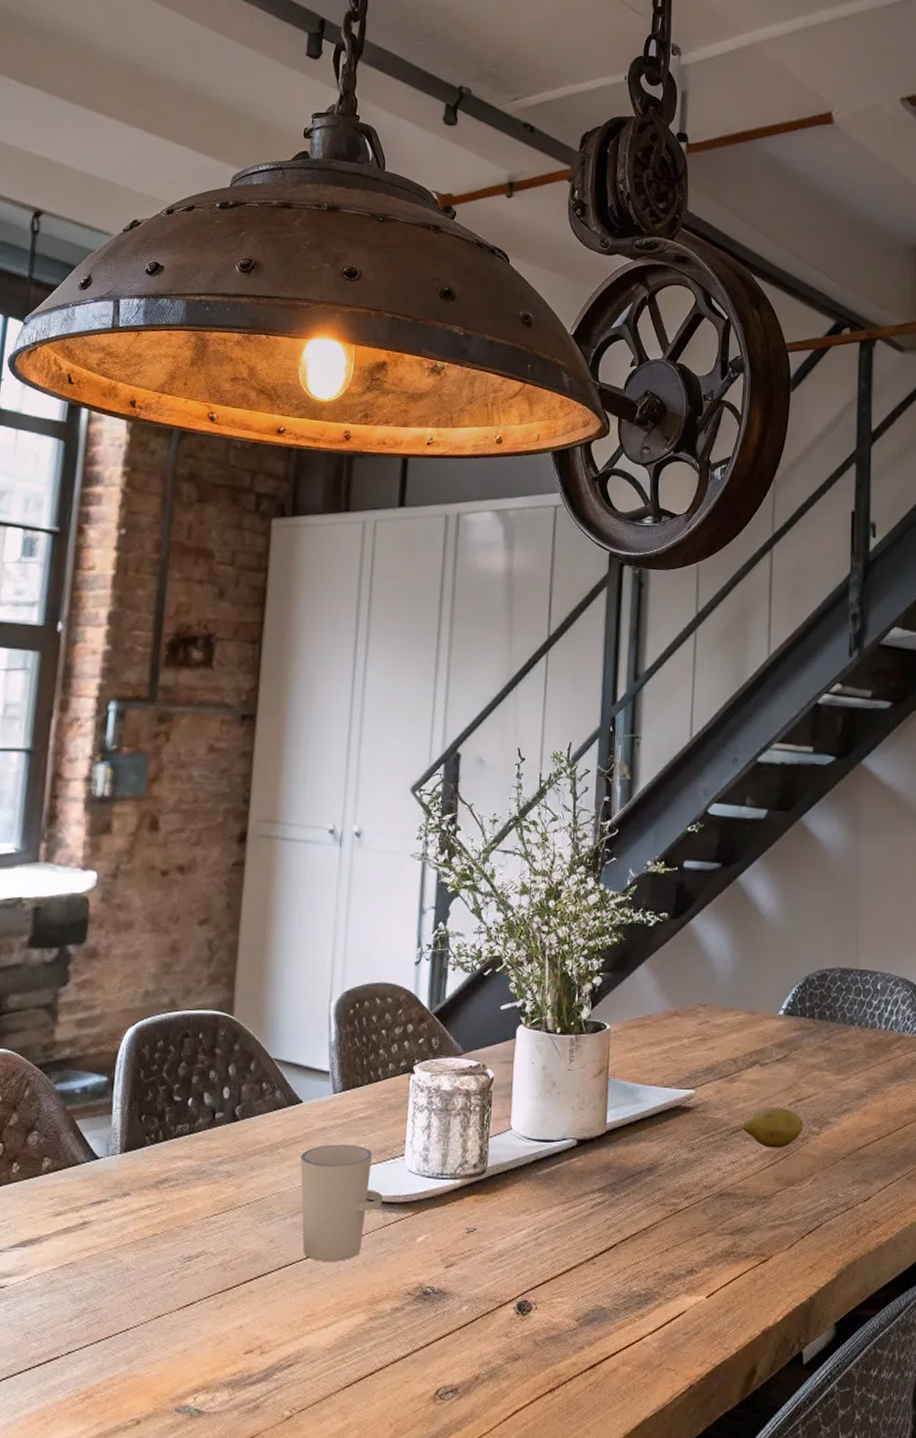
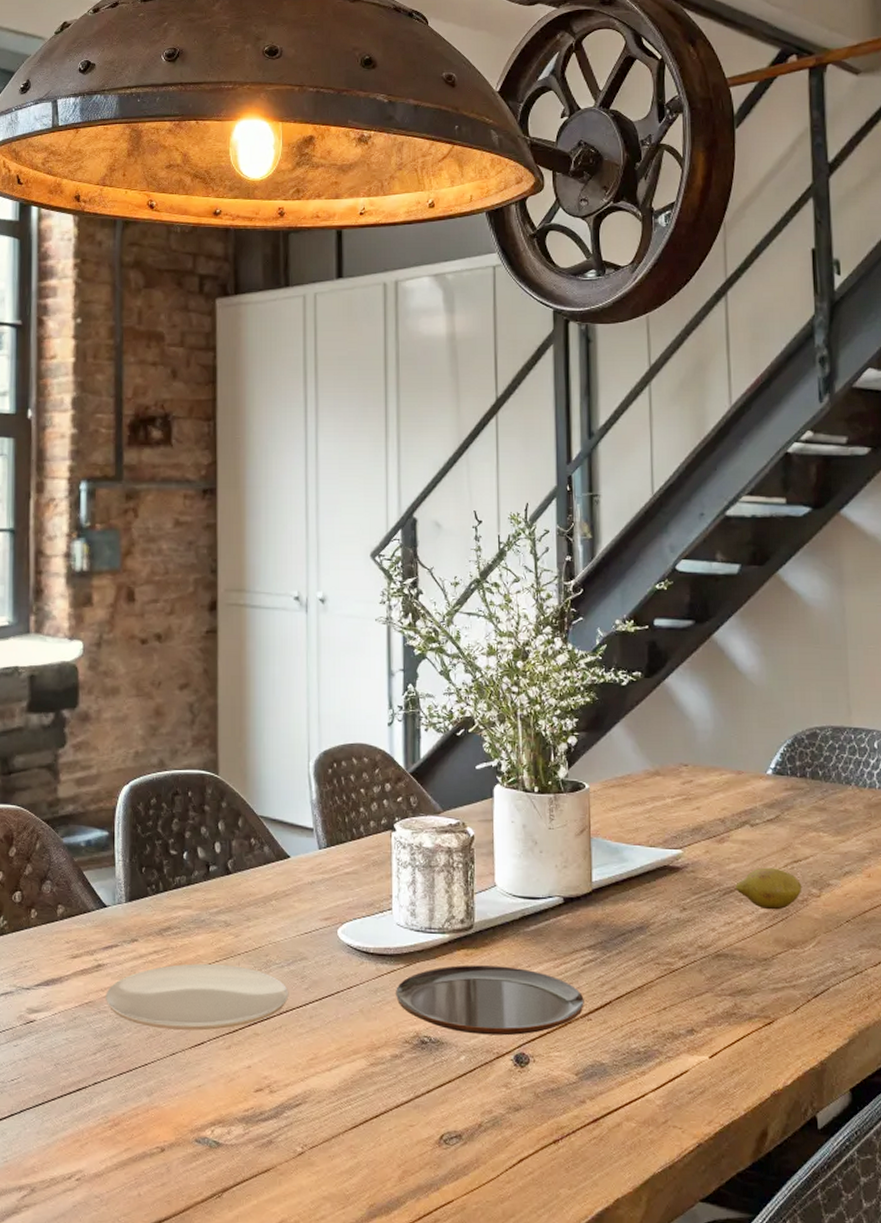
plate: none [88,1218,290,1290] -> present [106,964,289,1031]
cup: present [300,1144,383,1262] -> none [293,897,375,1009]
plate: none [401,1211,590,1283] -> present [396,965,584,1036]

